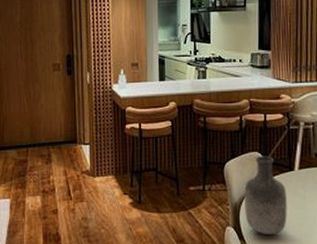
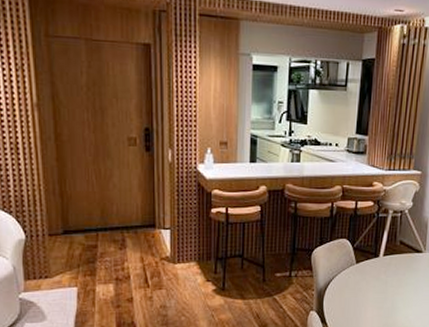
vase: present [244,156,287,236] -> none [329,243,370,318]

